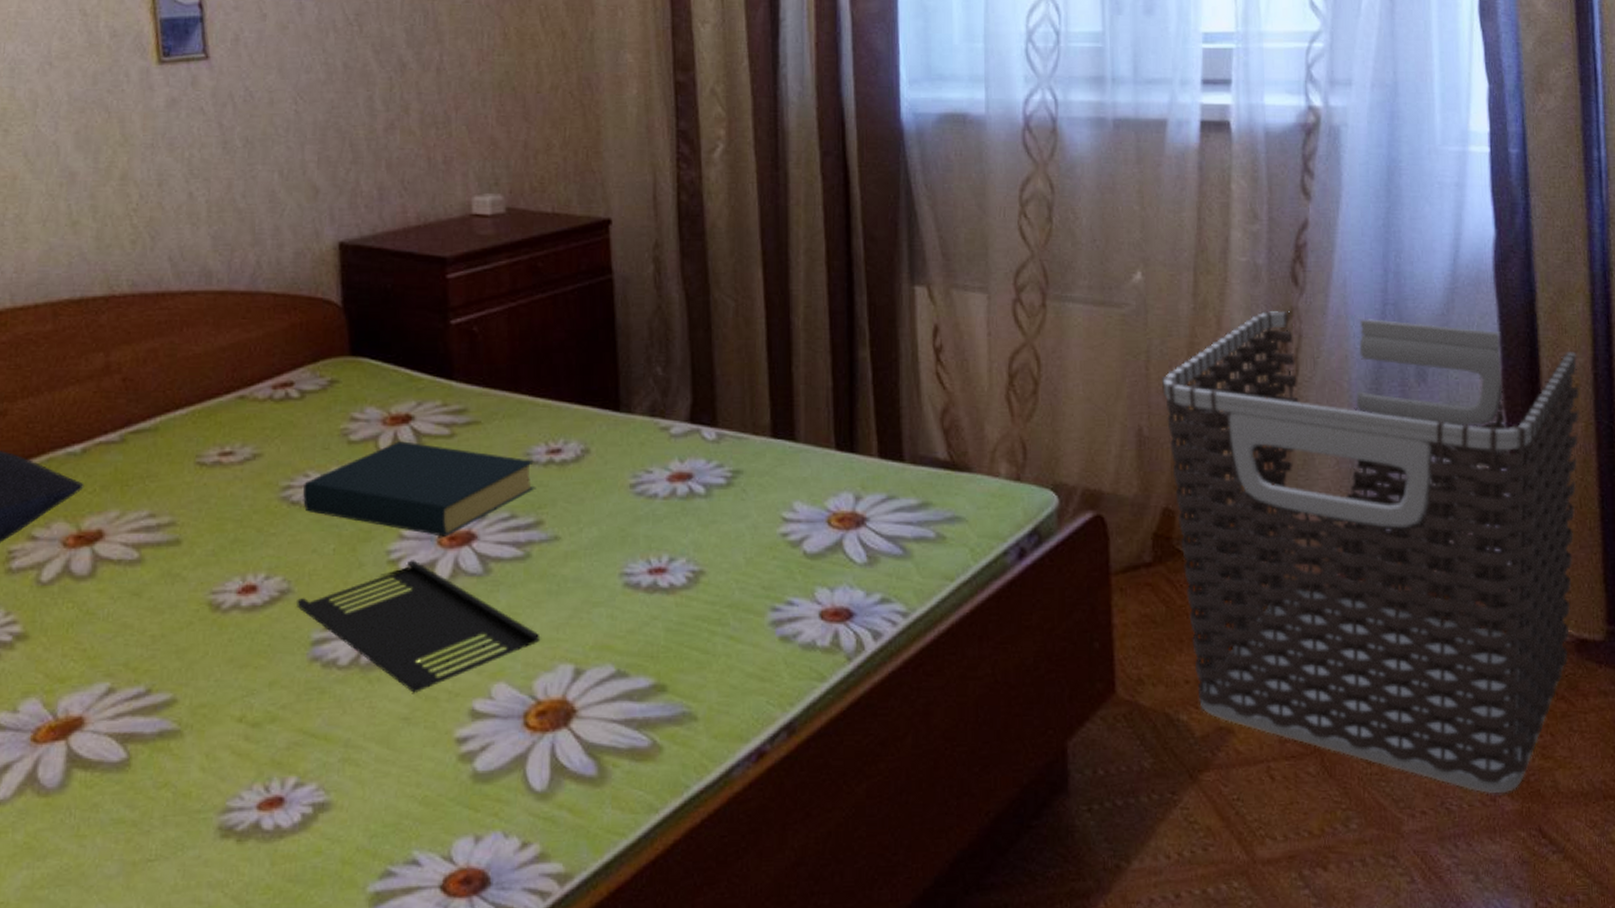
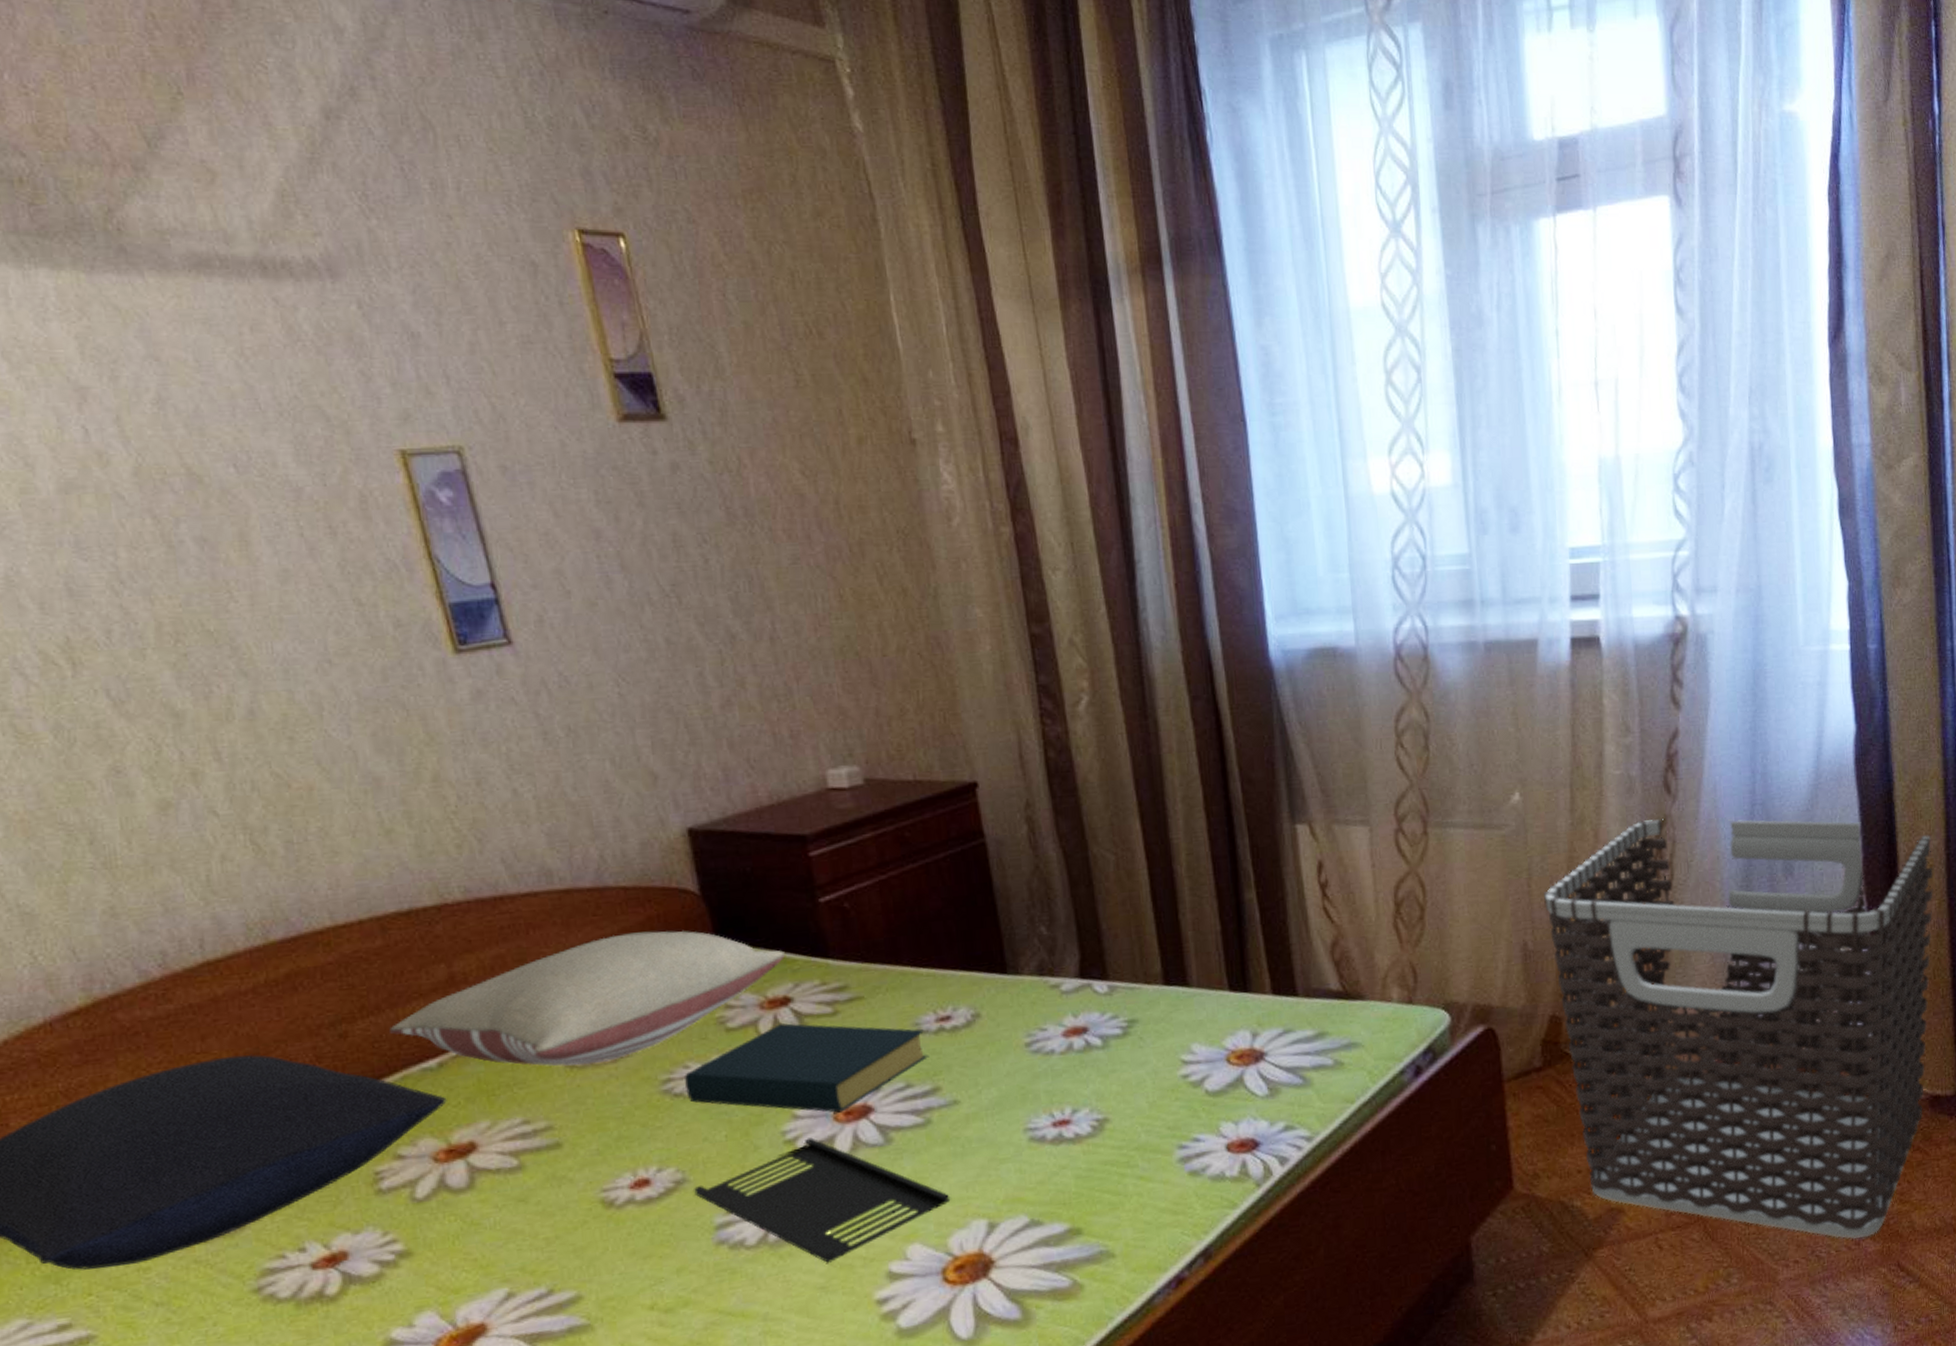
pillow: none [43,338,413,464] -> present [388,931,786,1067]

